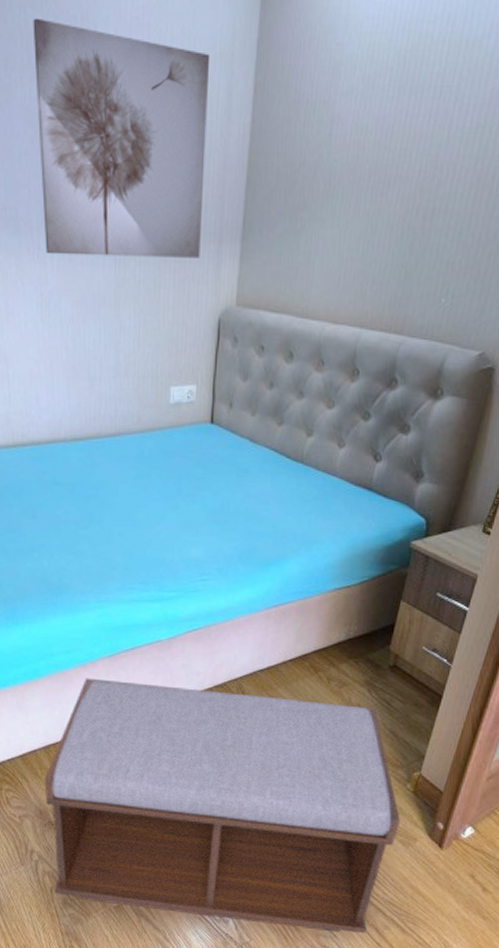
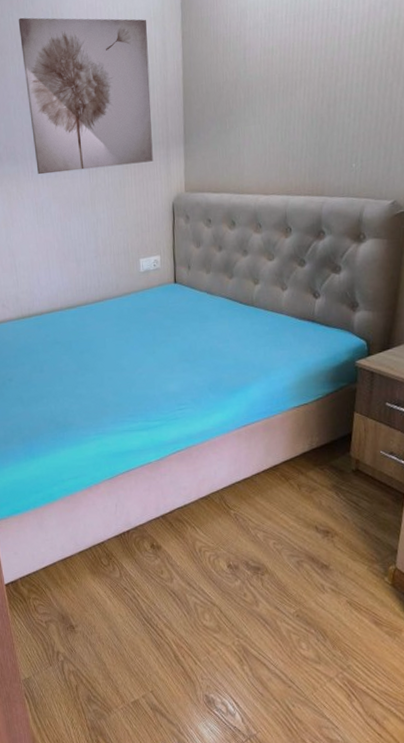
bench: present [44,678,400,934] -> none [64,498,383,725]

